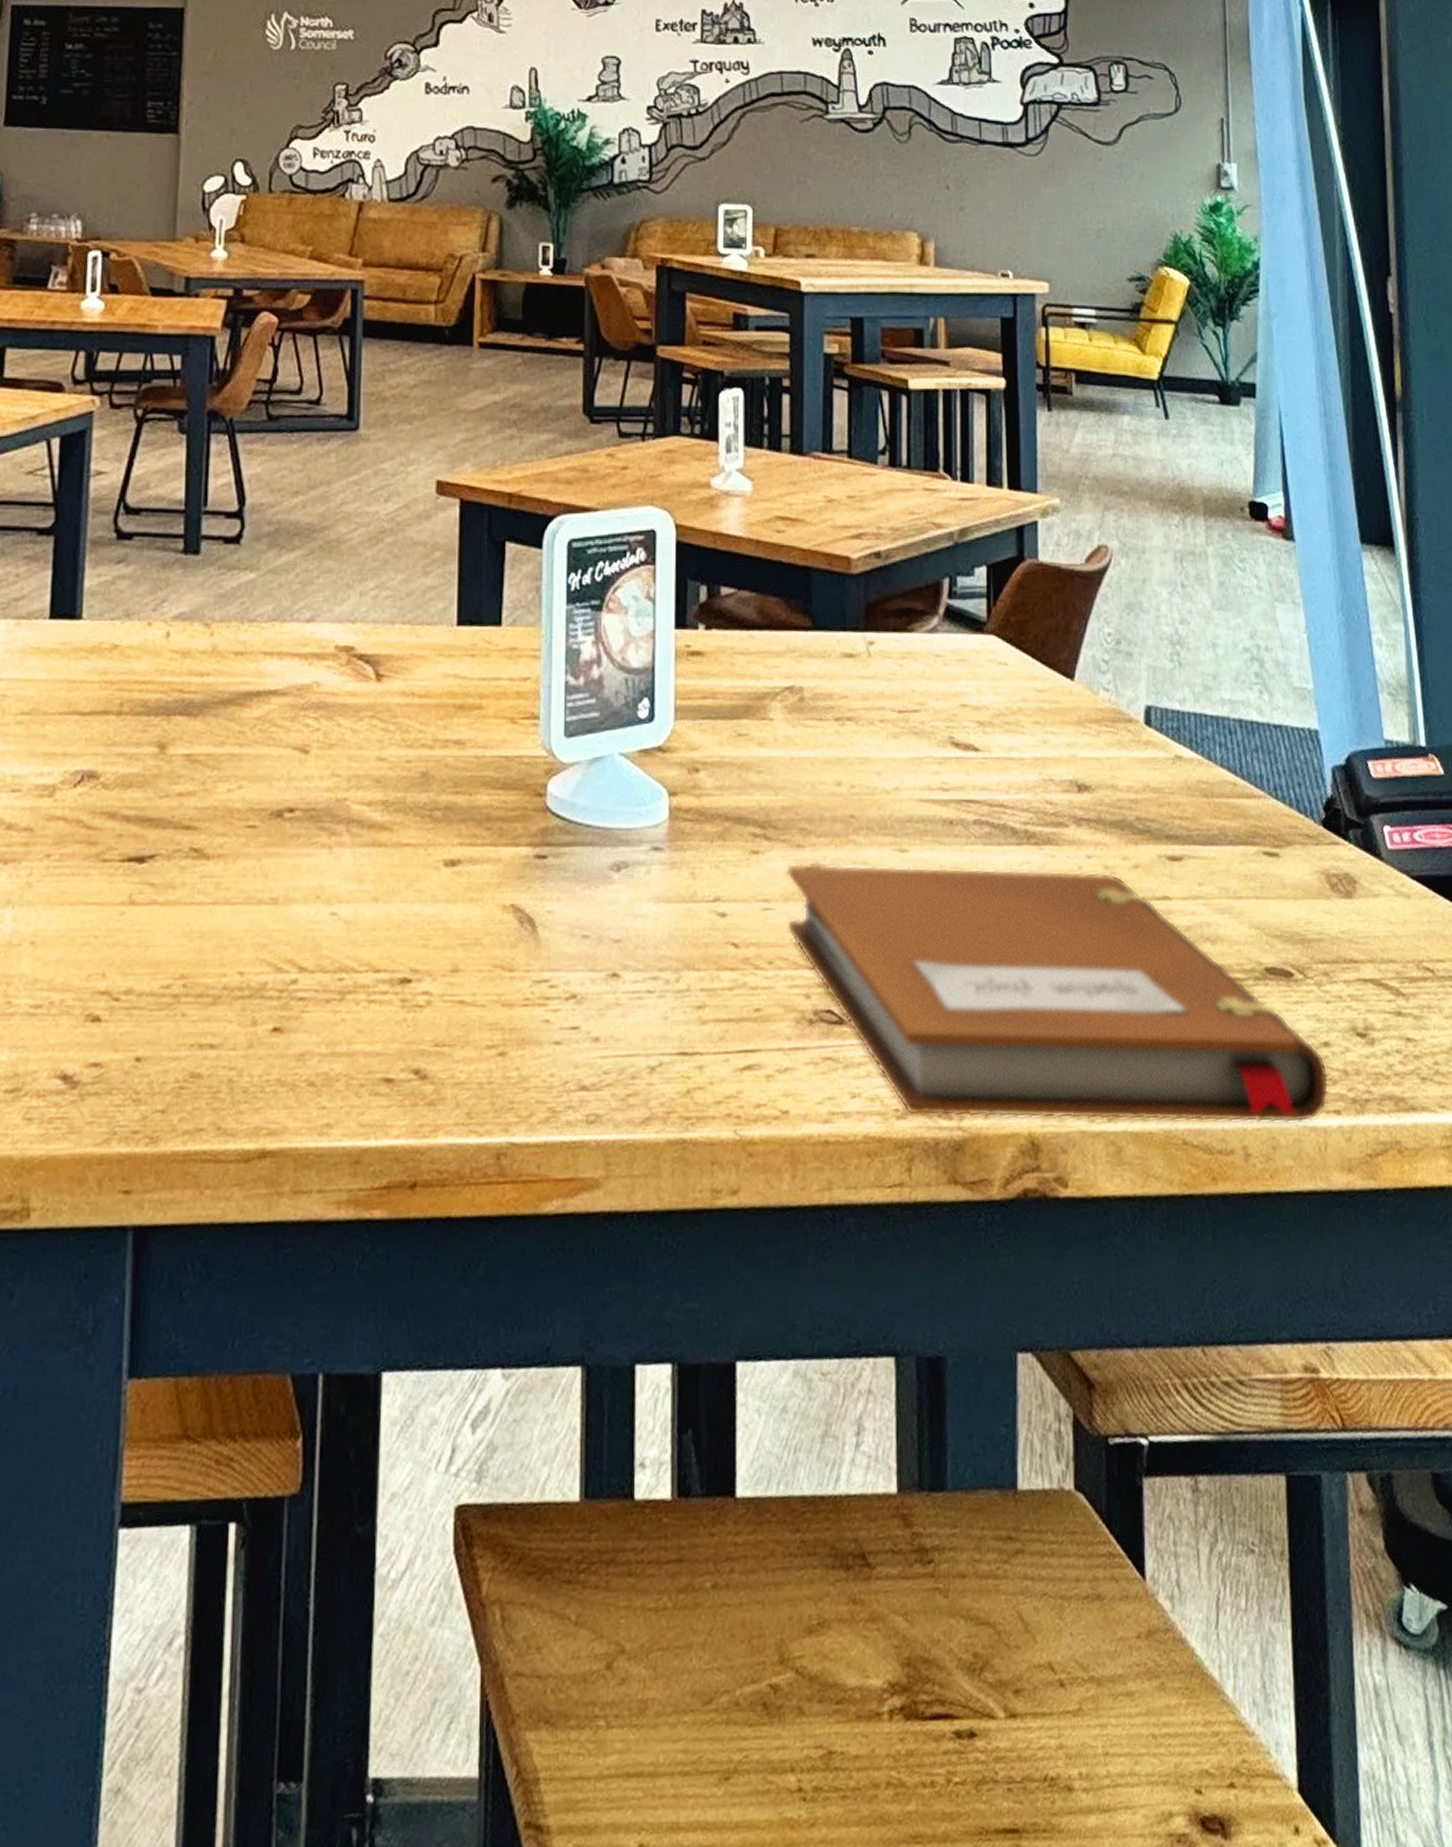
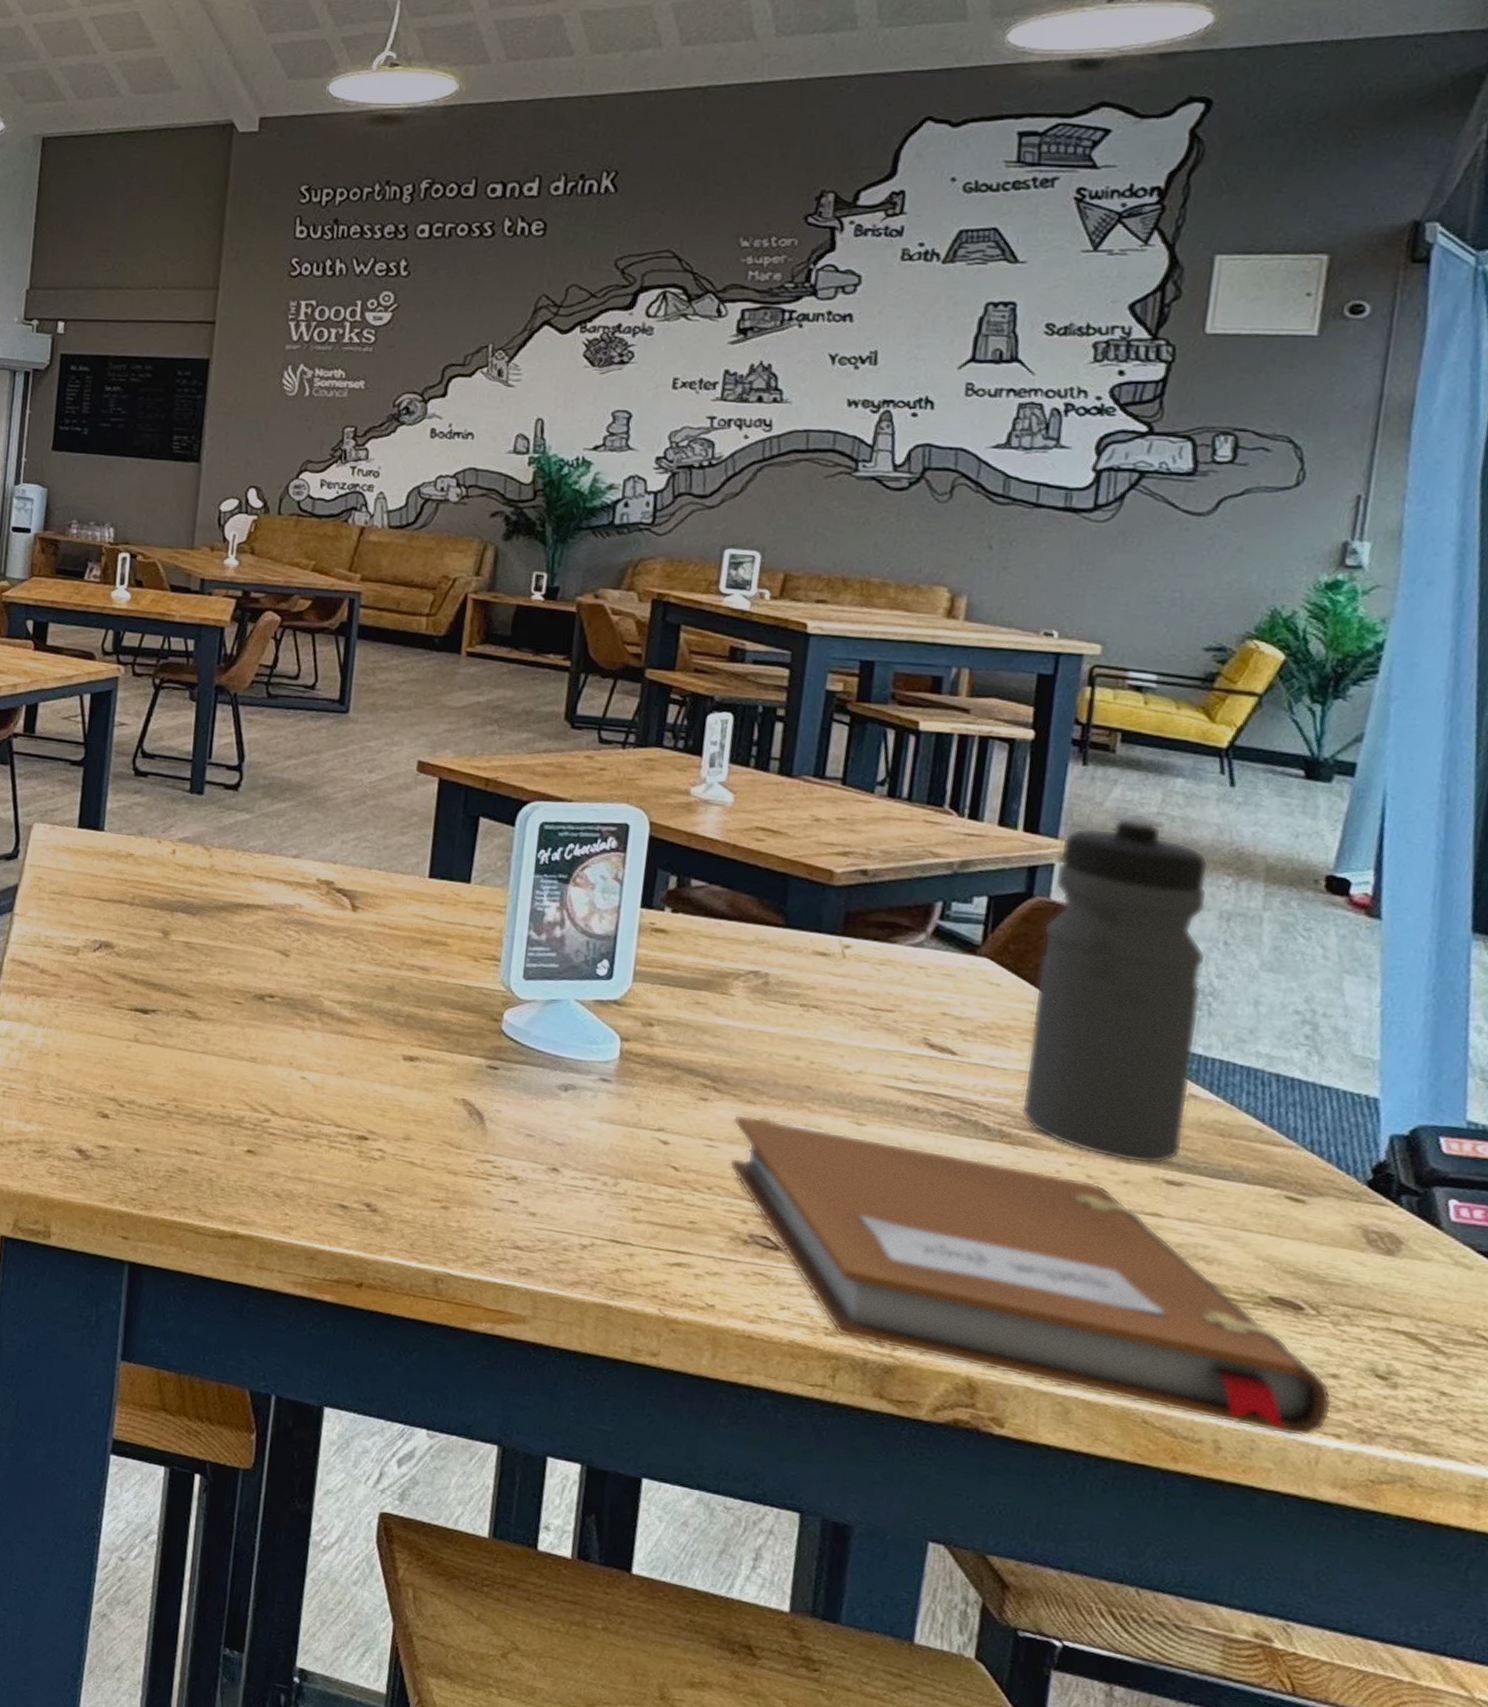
water bottle: none [1036,456,1177,843] -> present [1021,812,1209,1164]

